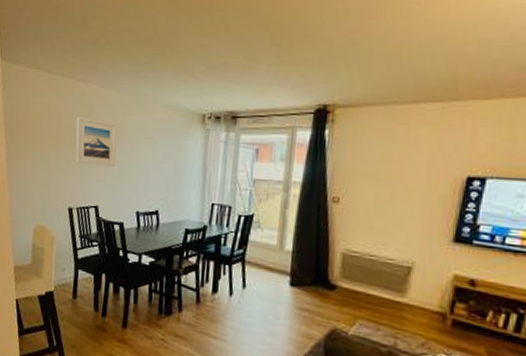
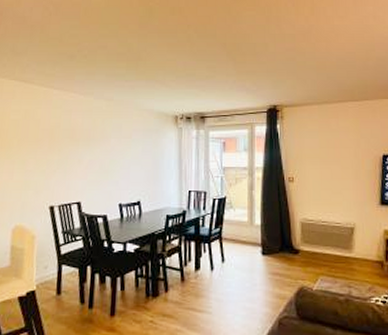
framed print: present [75,117,117,166] -> none [55,121,97,164]

